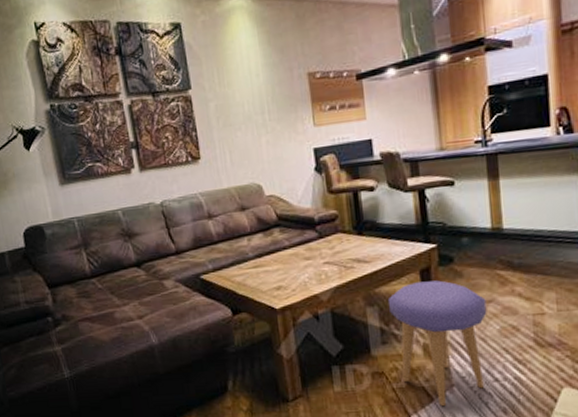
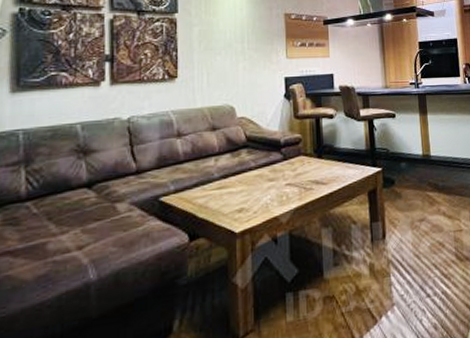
stool: present [389,280,487,406] -> none [341,201,420,327]

